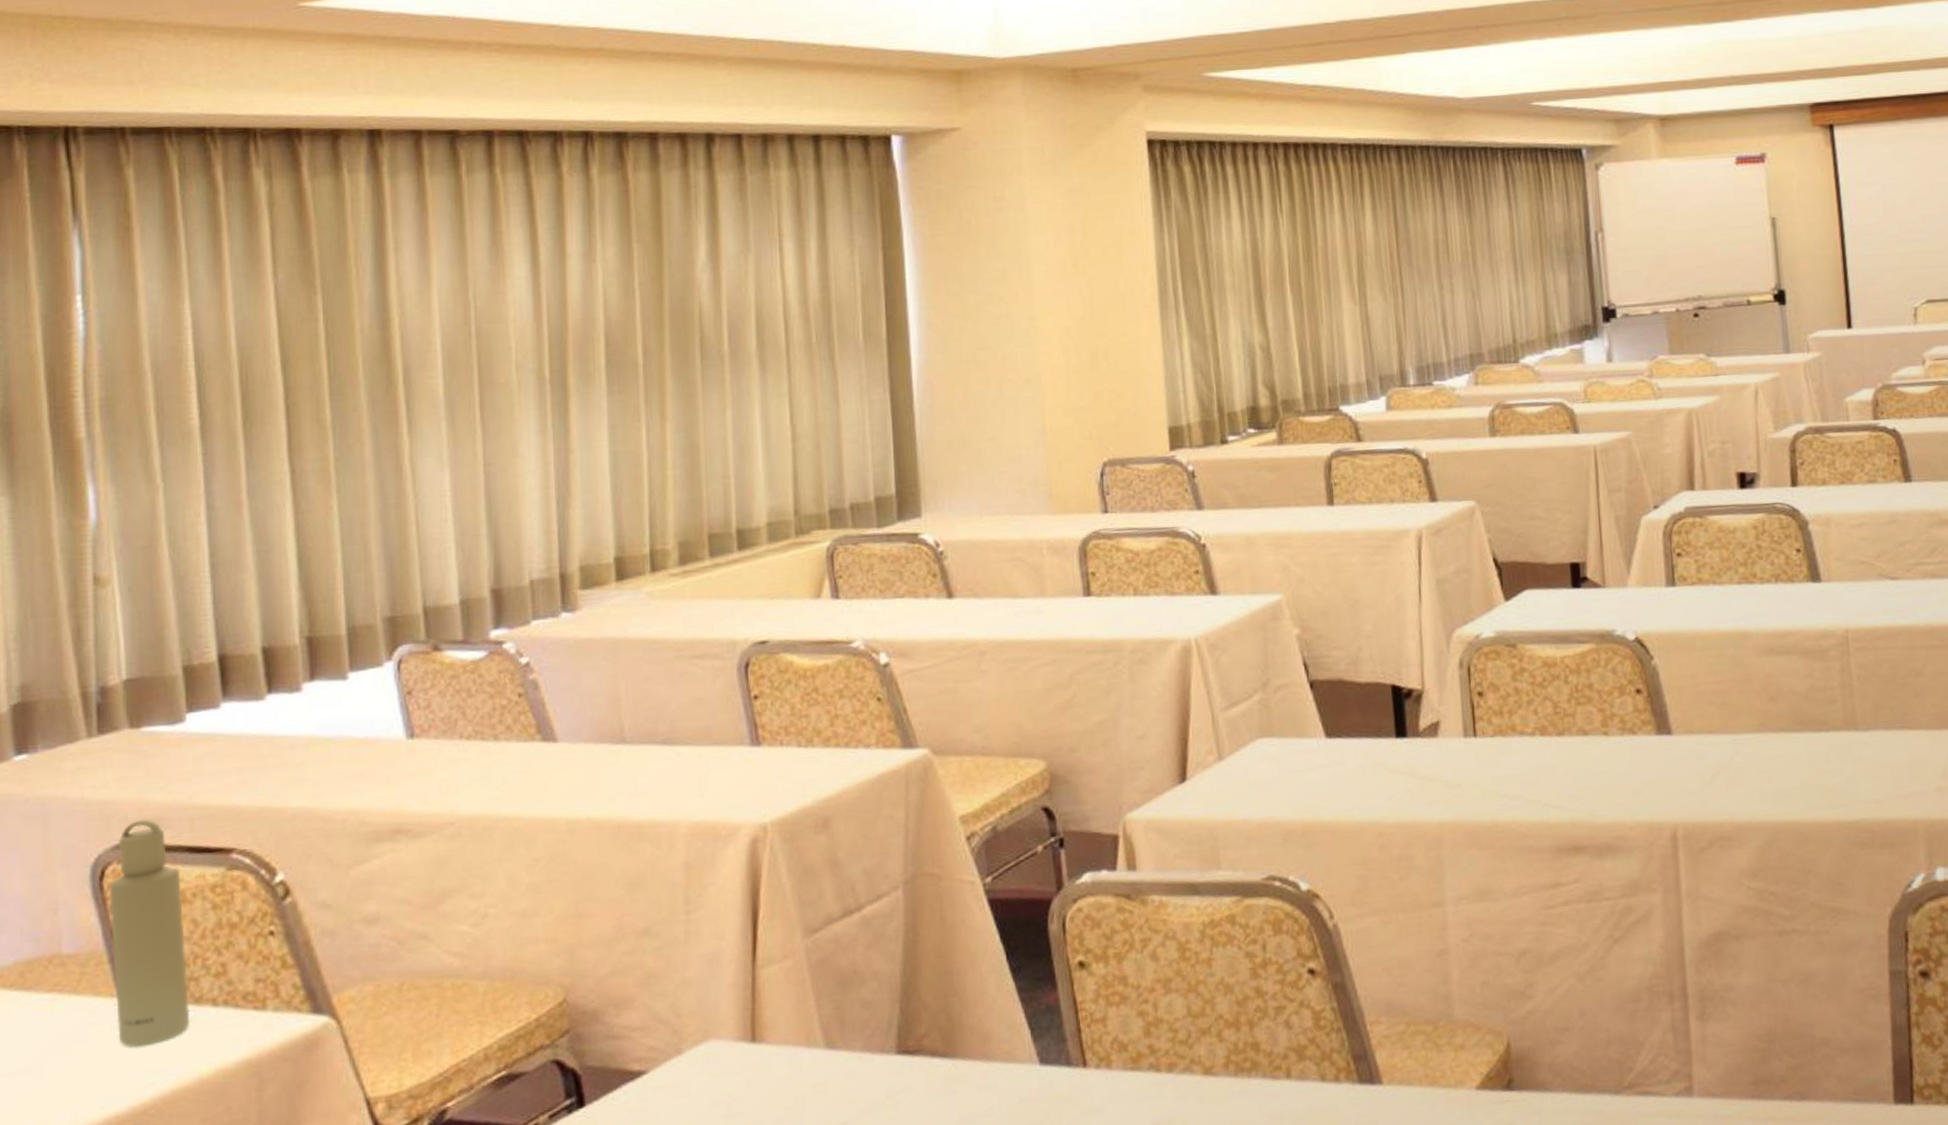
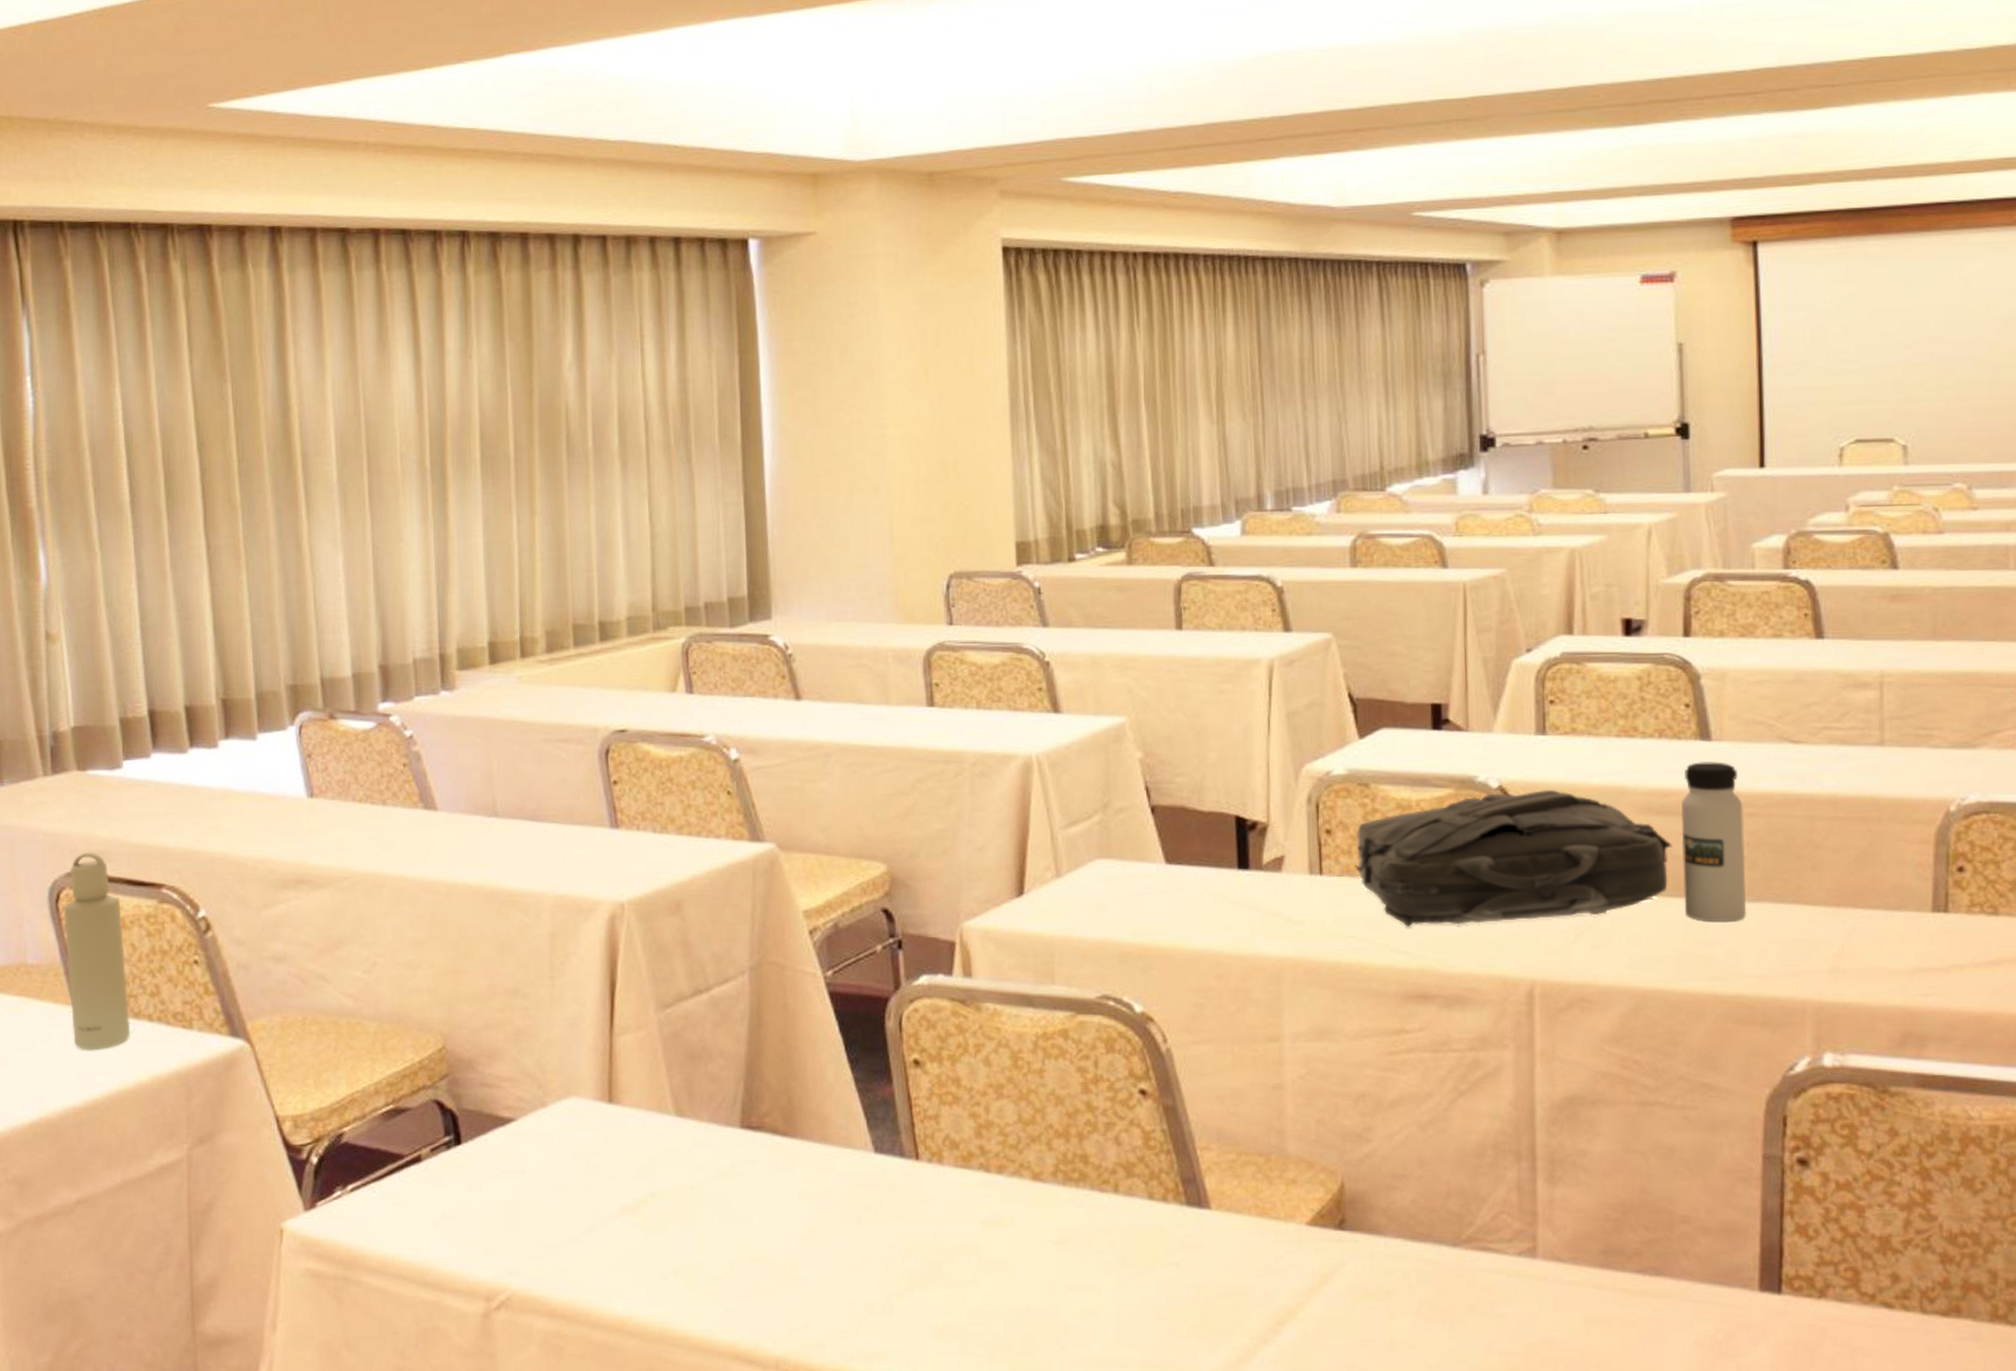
briefcase: none [1507,638,1793,782] -> present [1355,789,1672,928]
water bottle: none [1798,601,1861,752] -> present [1681,762,1746,921]

